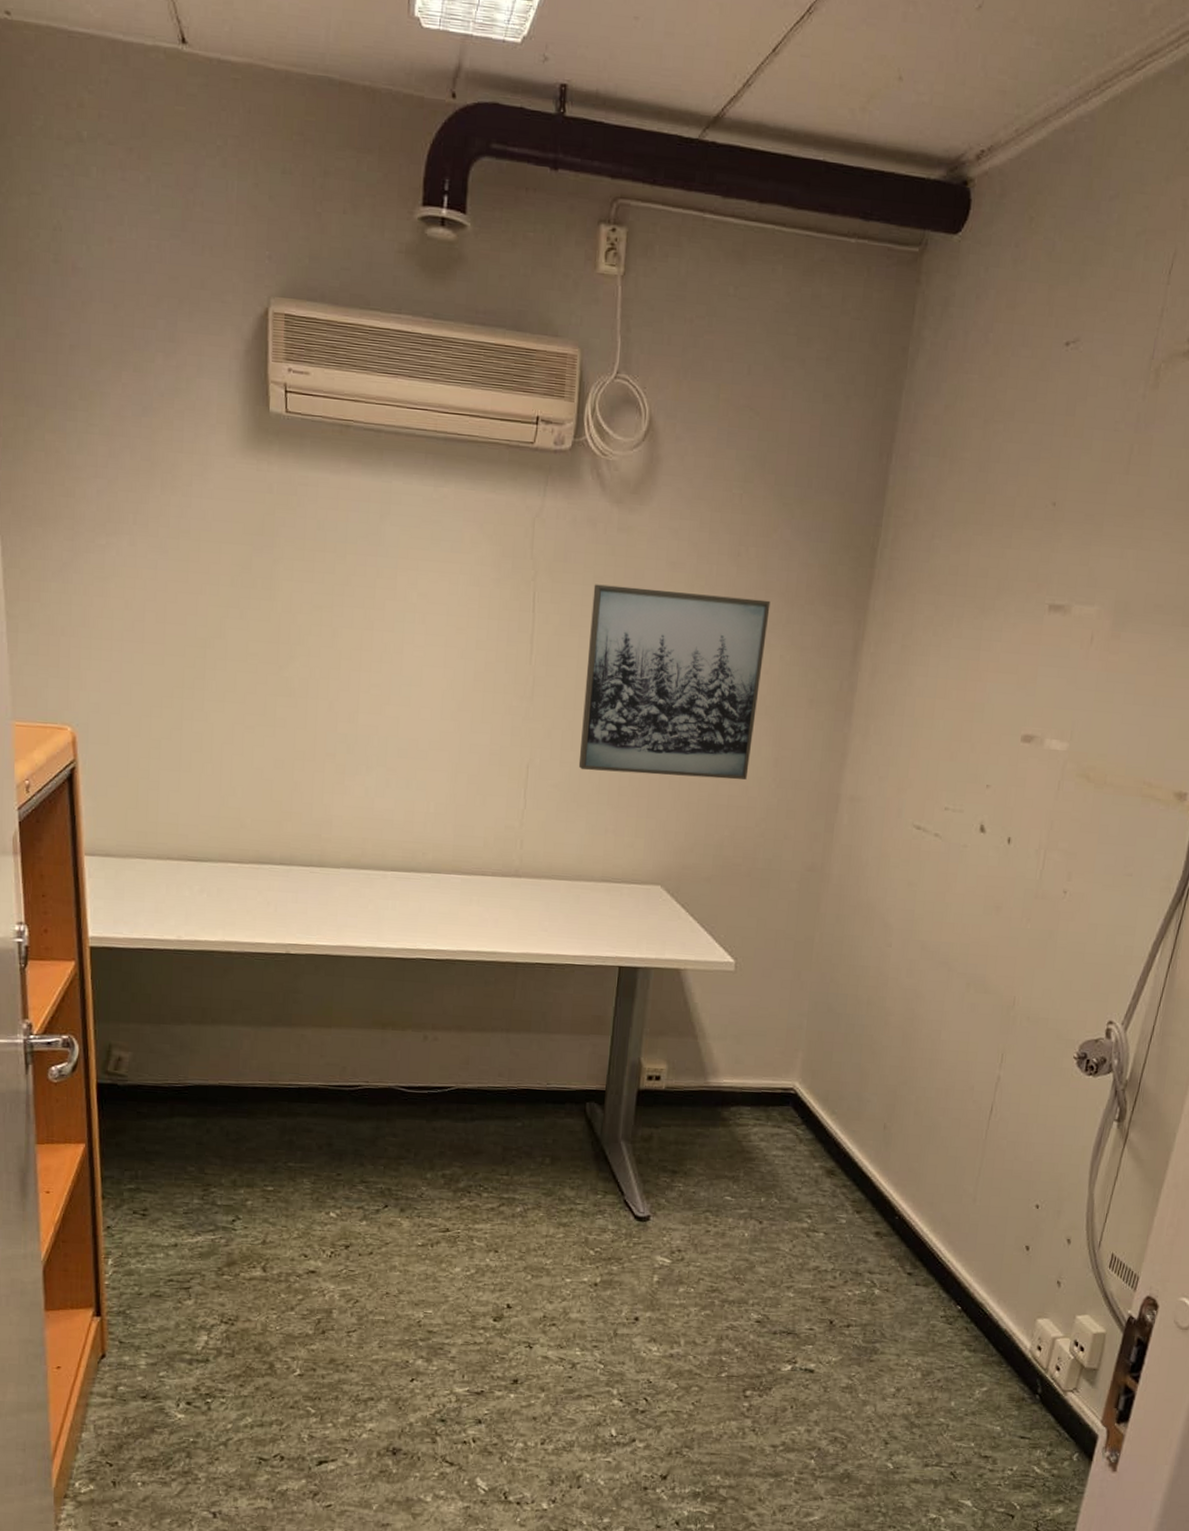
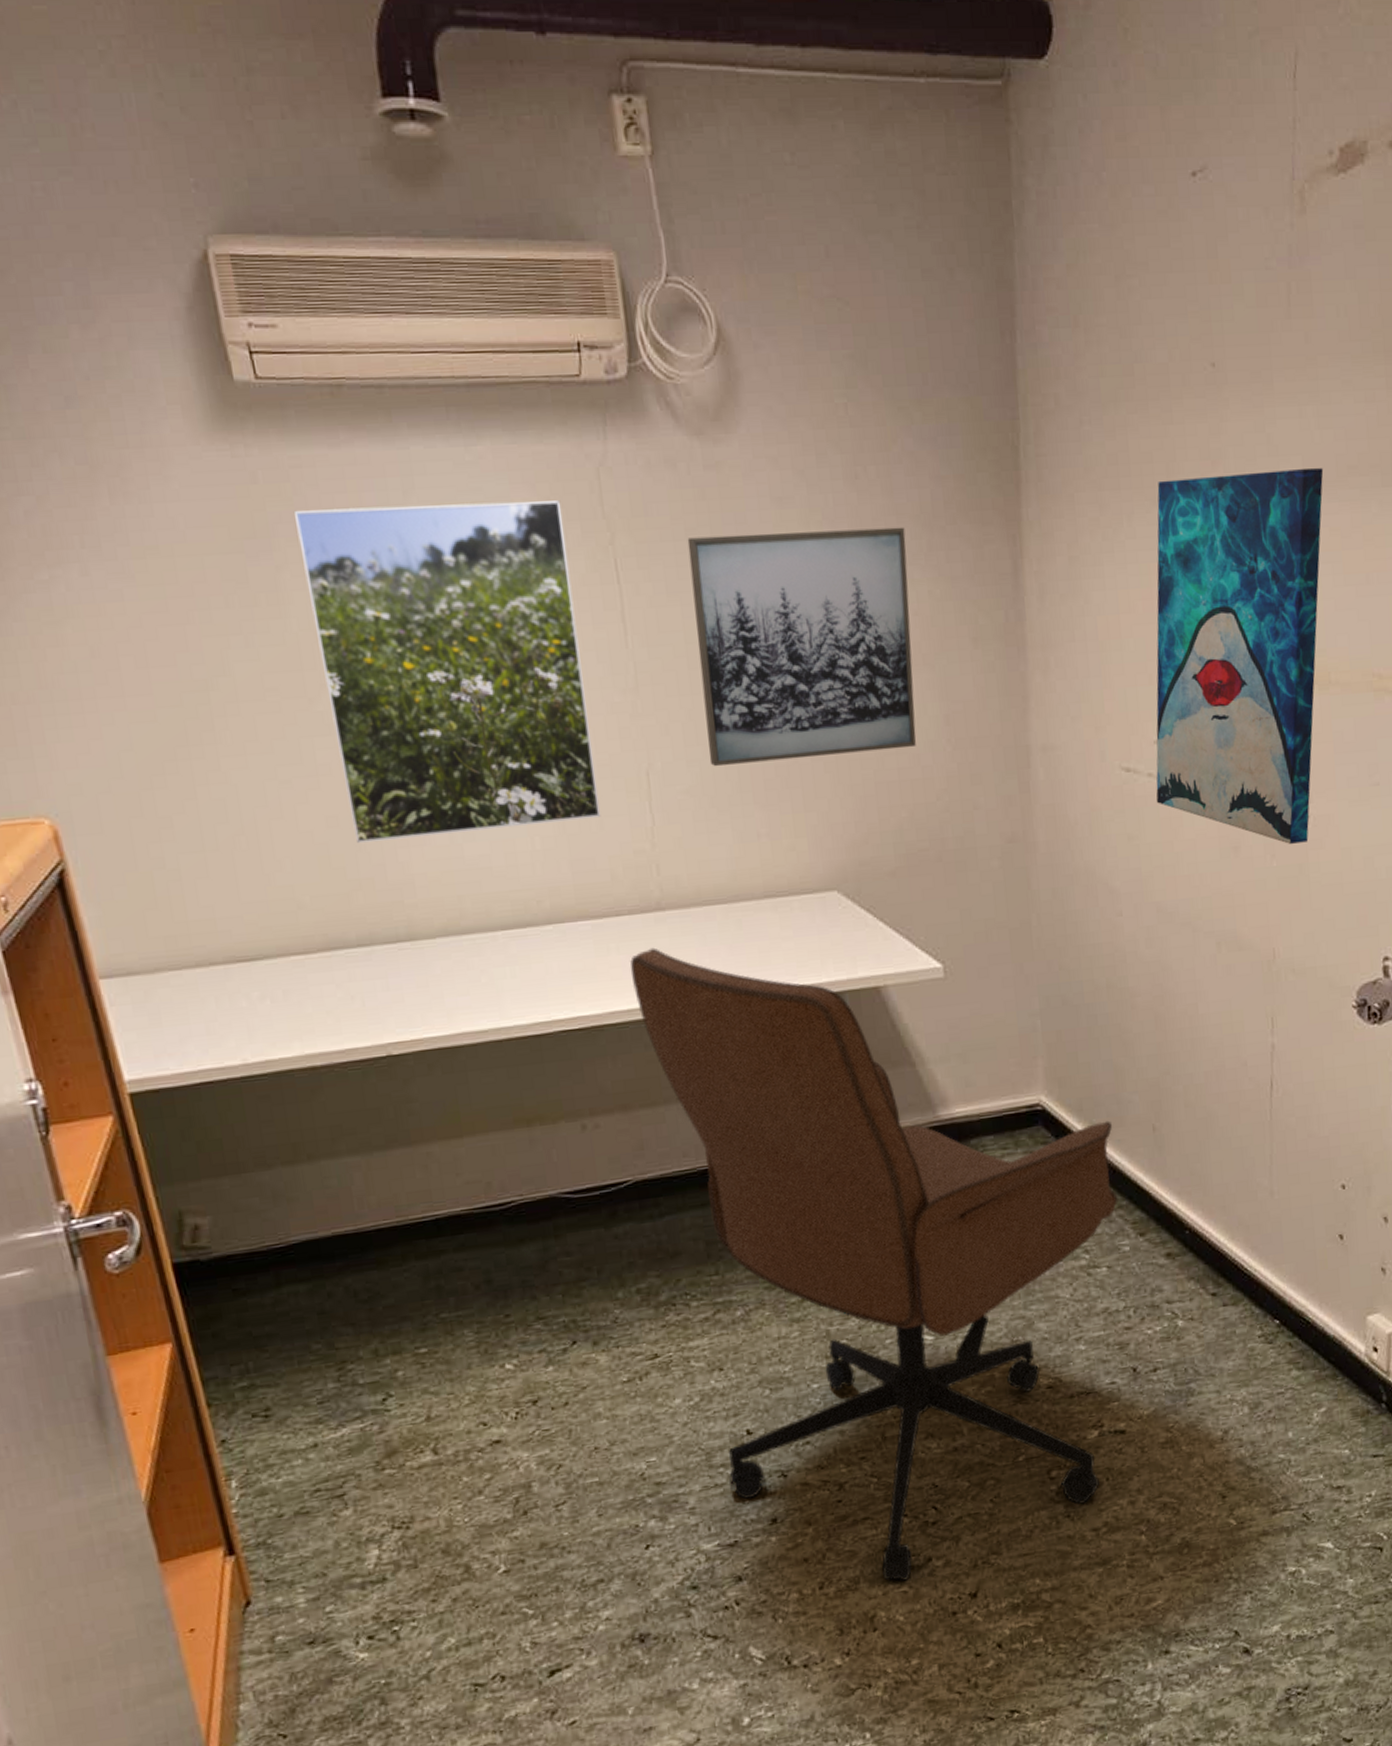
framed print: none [294,518,500,795] -> present [293,500,601,844]
office chair: none [484,905,851,1453] -> present [630,947,1118,1581]
wall art: none [937,593,1133,913] -> present [1156,468,1324,845]

